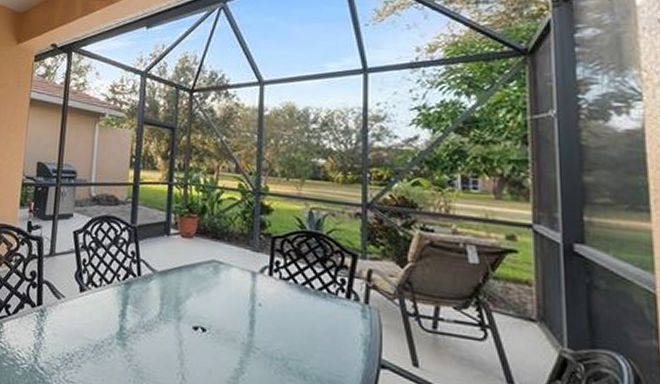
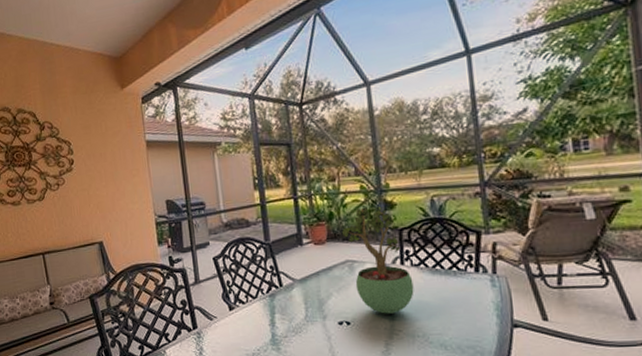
potted plant: none [212,206,279,328] -> present [341,206,414,314]

